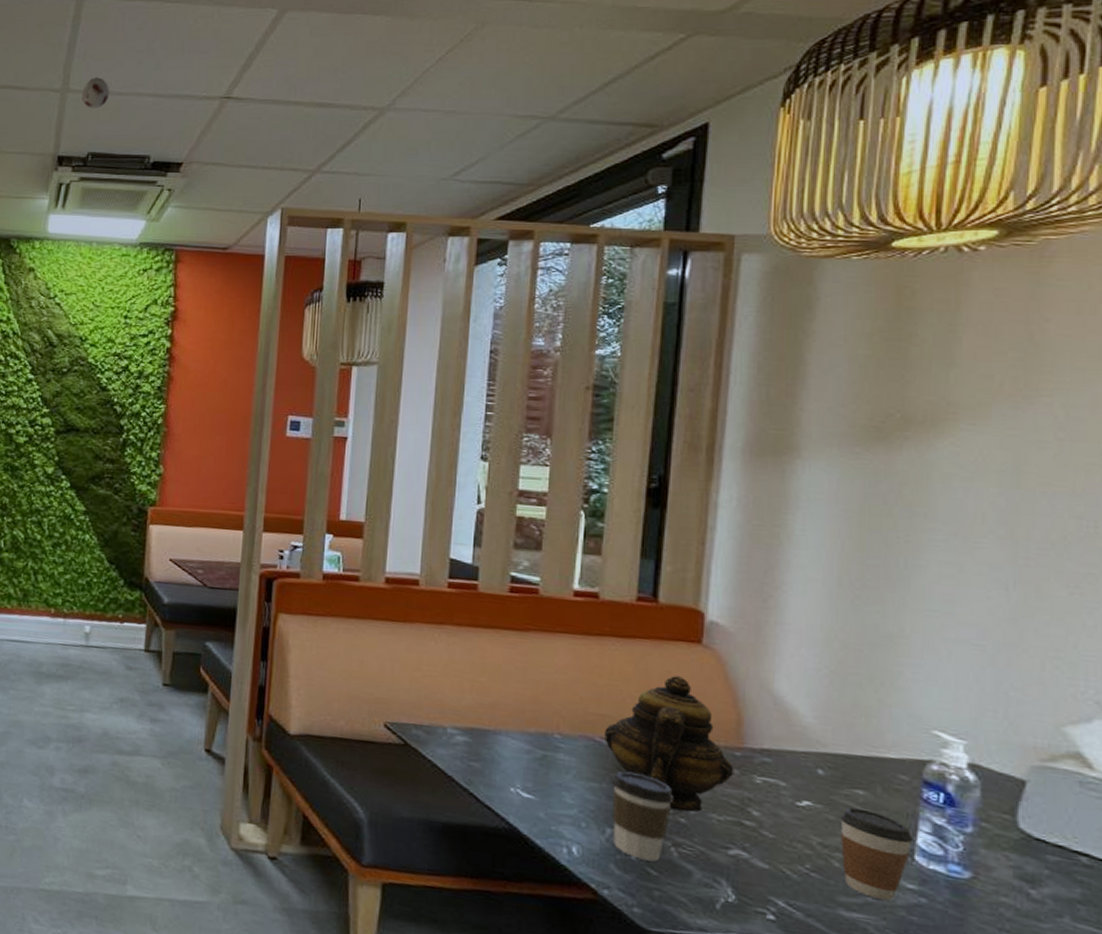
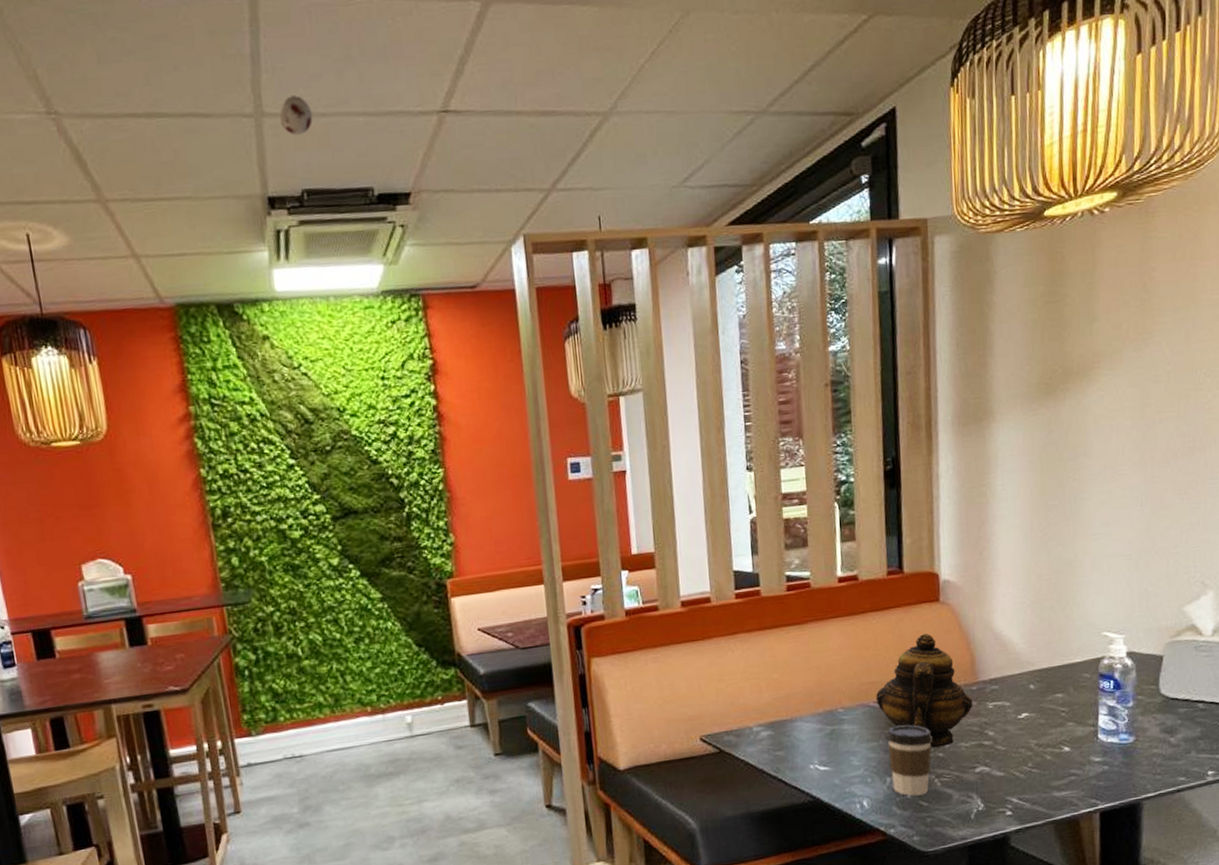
coffee cup: present [839,807,913,901] -> none [1048,708,1096,777]

